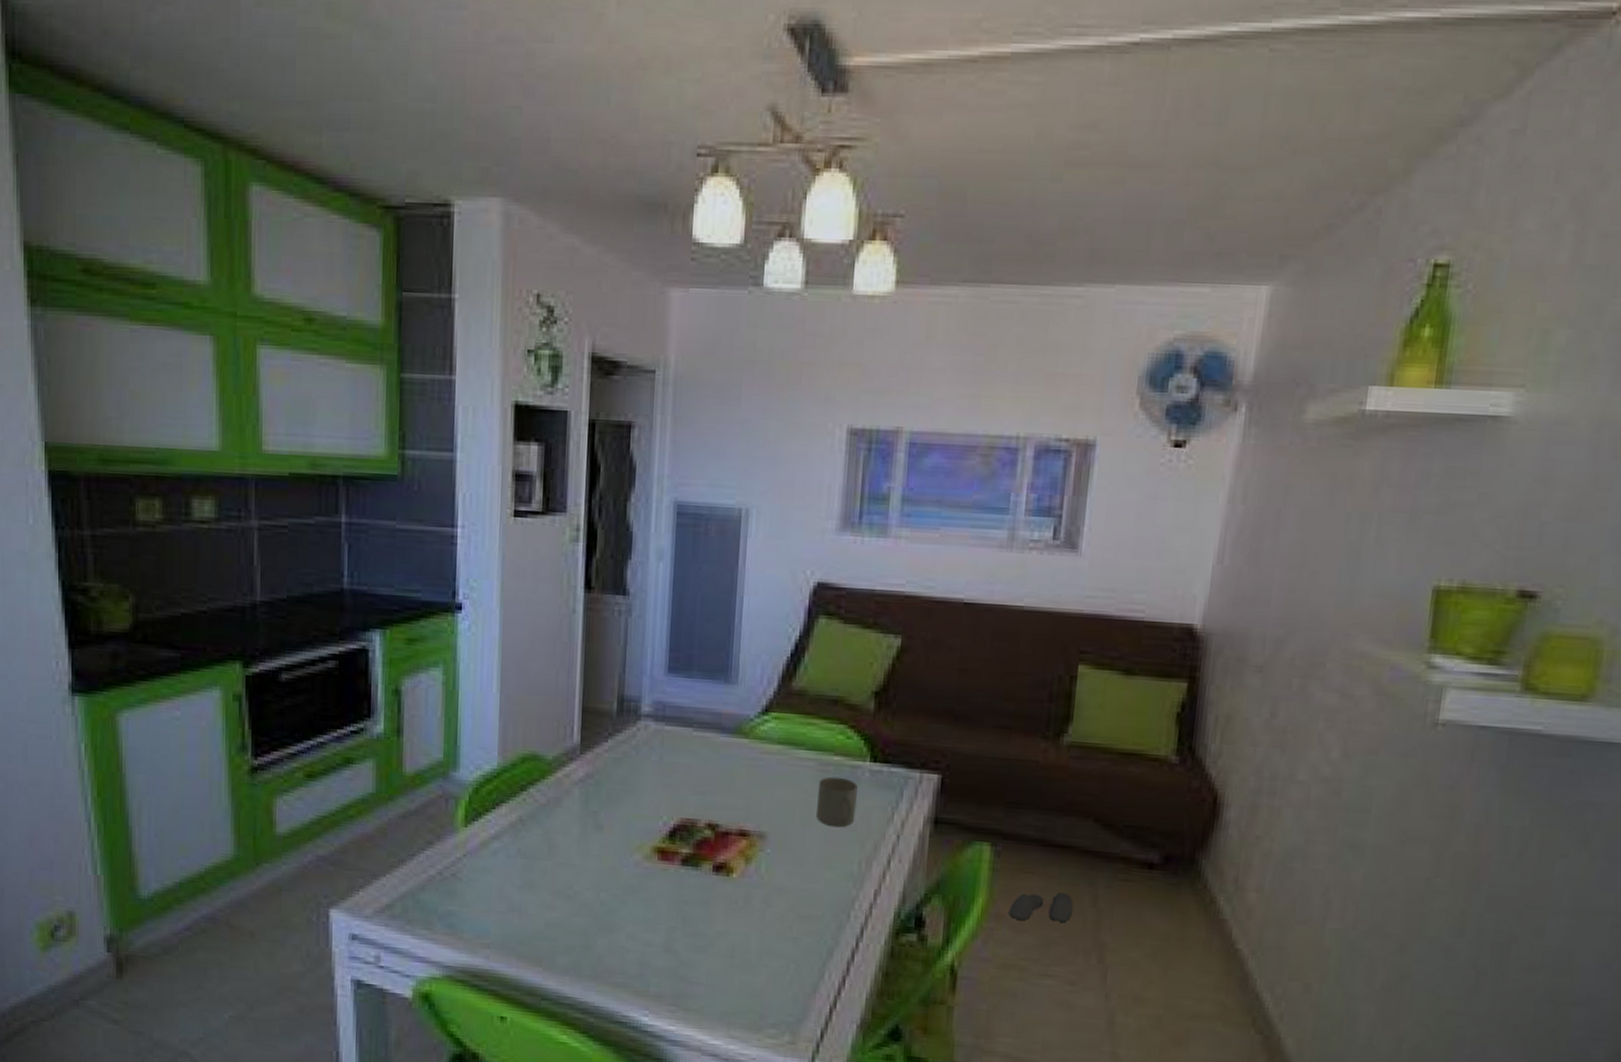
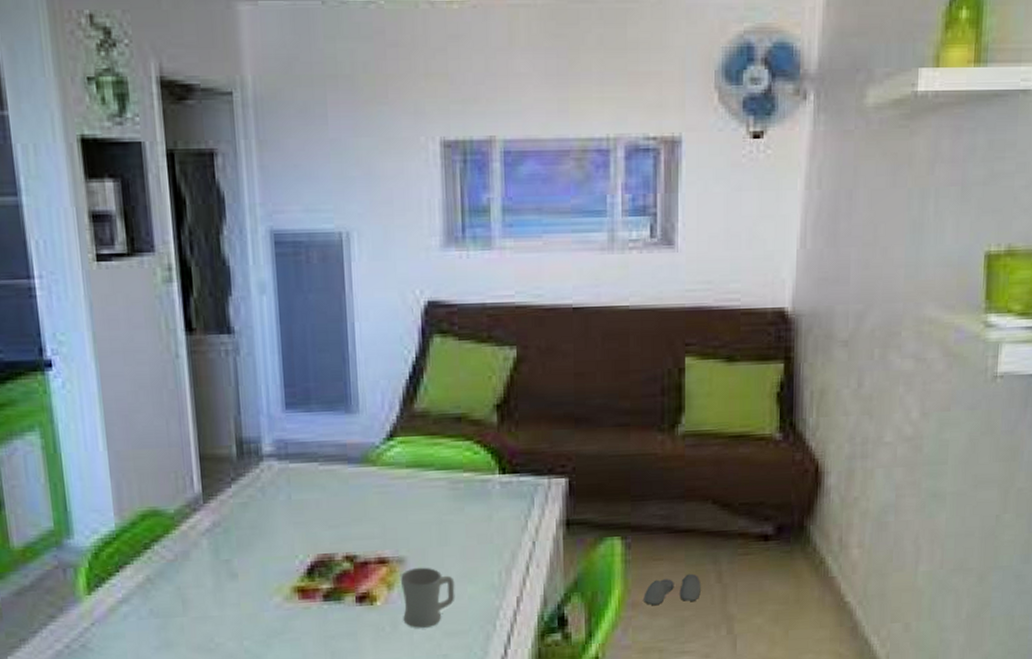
mug: none [757,845,813,907] -> present [400,567,455,628]
cup: present [815,776,858,828] -> none [451,493,491,543]

